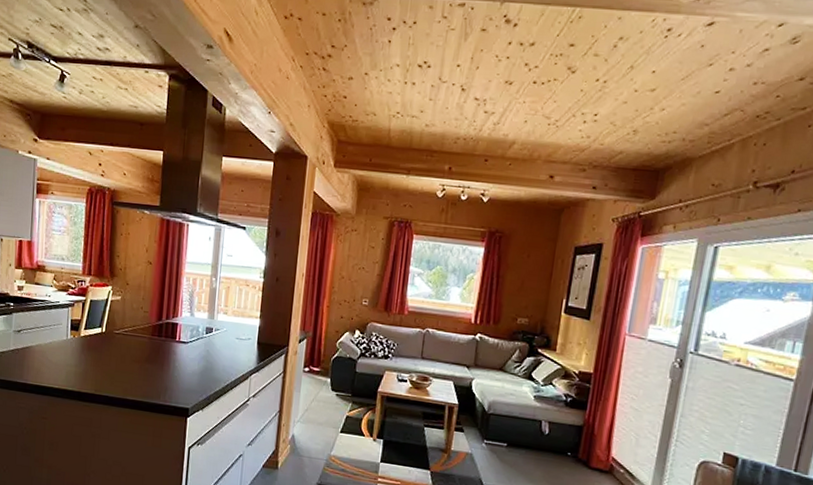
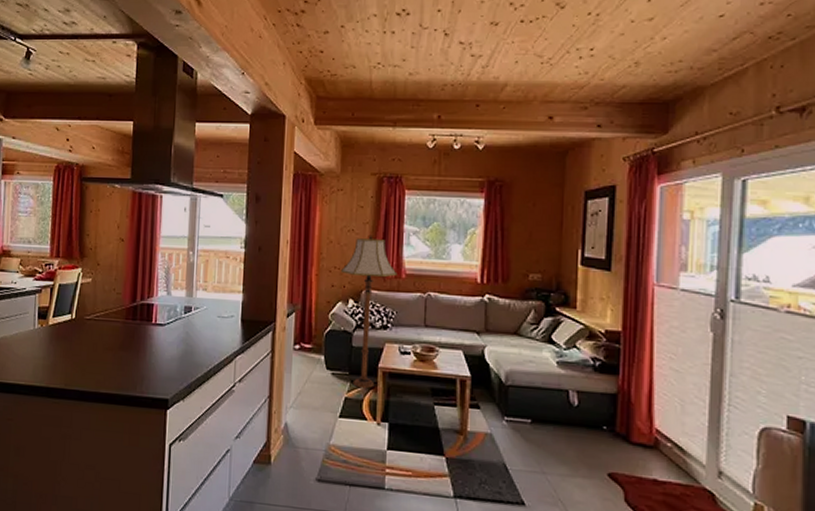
floor lamp: none [350,273,401,409] -> present [341,234,397,388]

